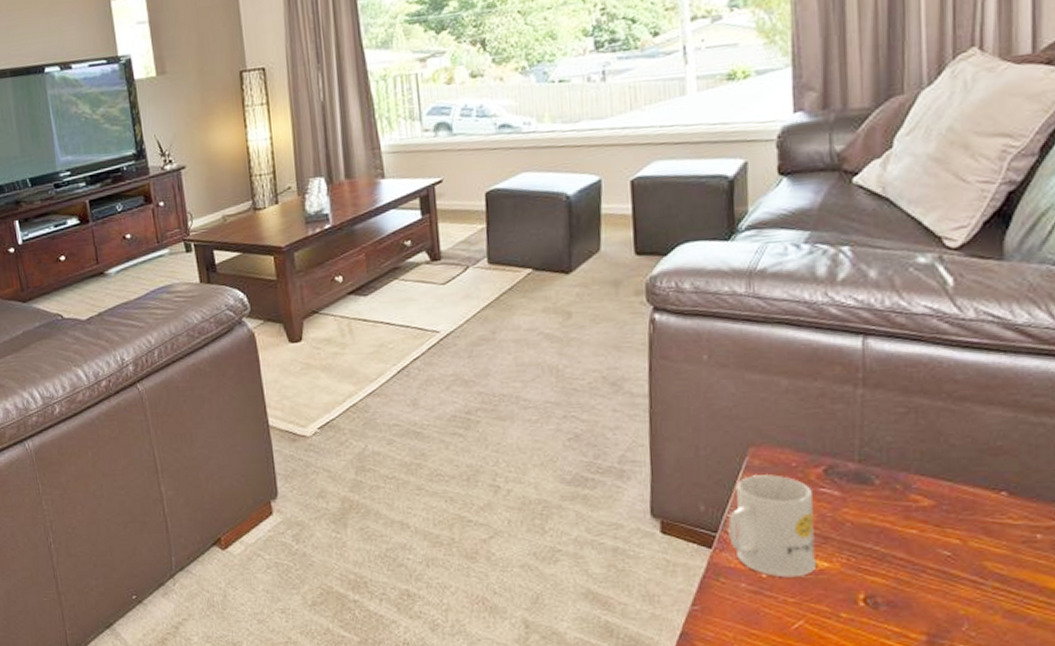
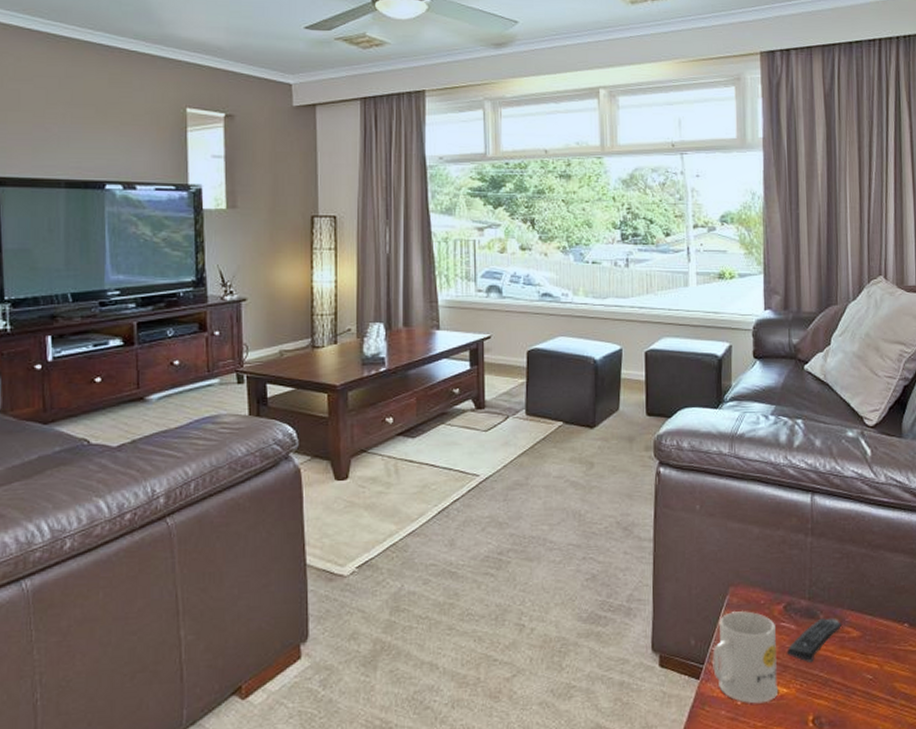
remote control: none [828,483,908,534] -> present [787,618,843,662]

